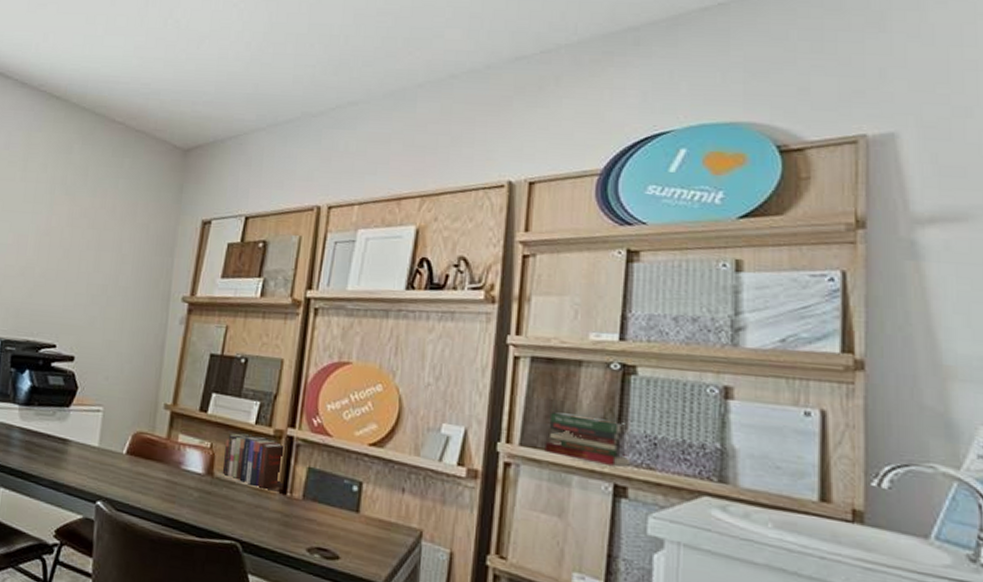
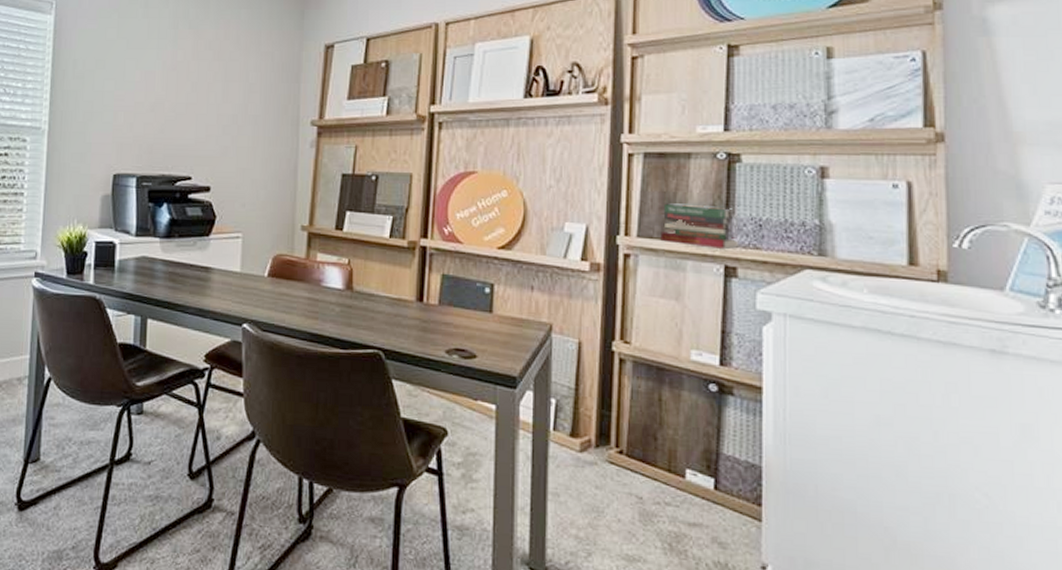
books: present [222,433,286,490] -> none [361,248,420,299]

